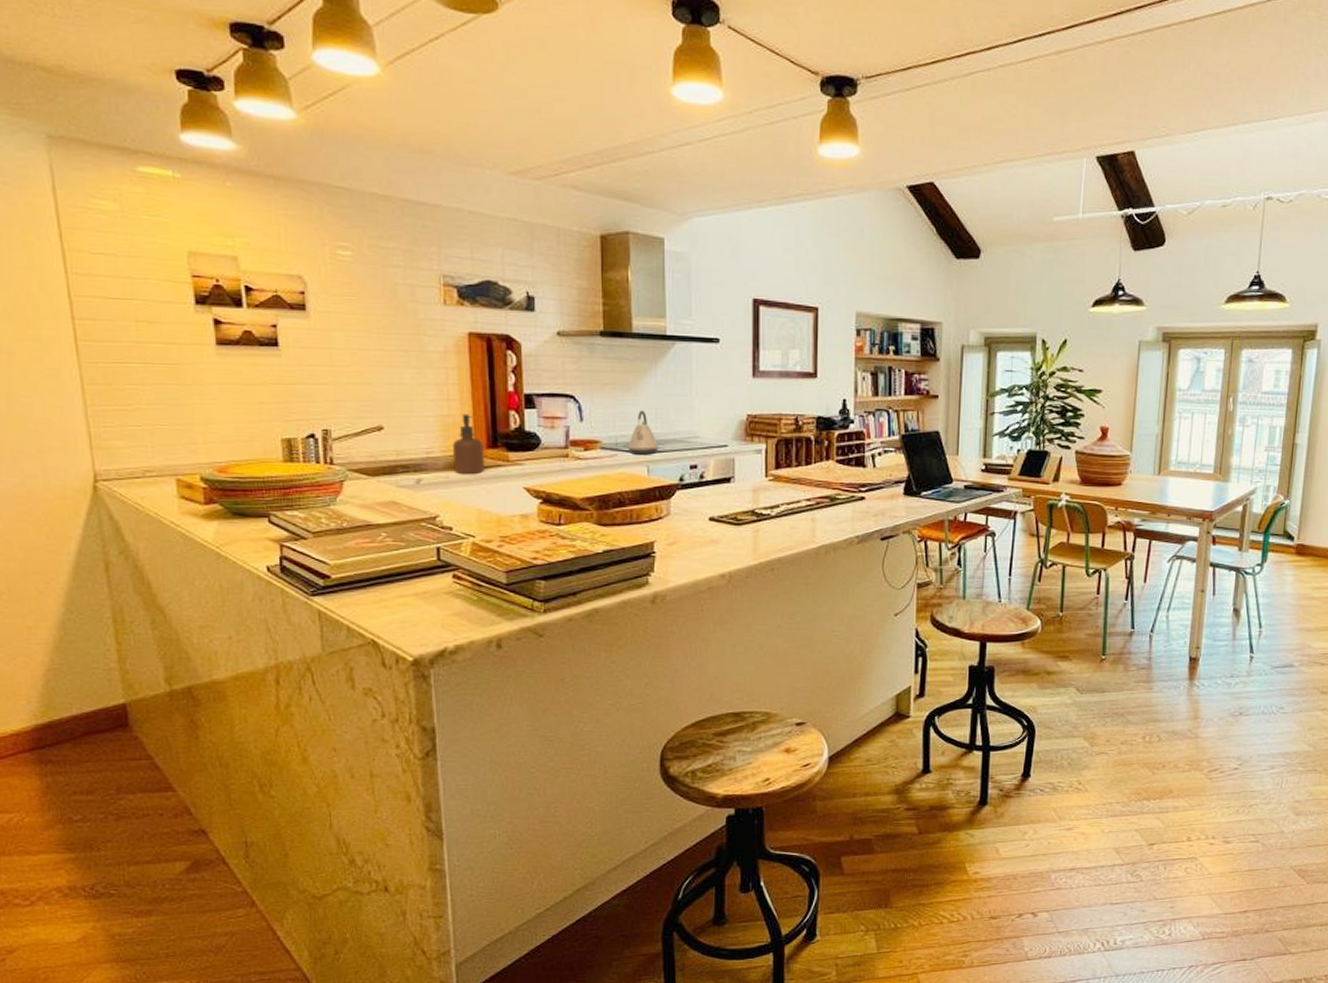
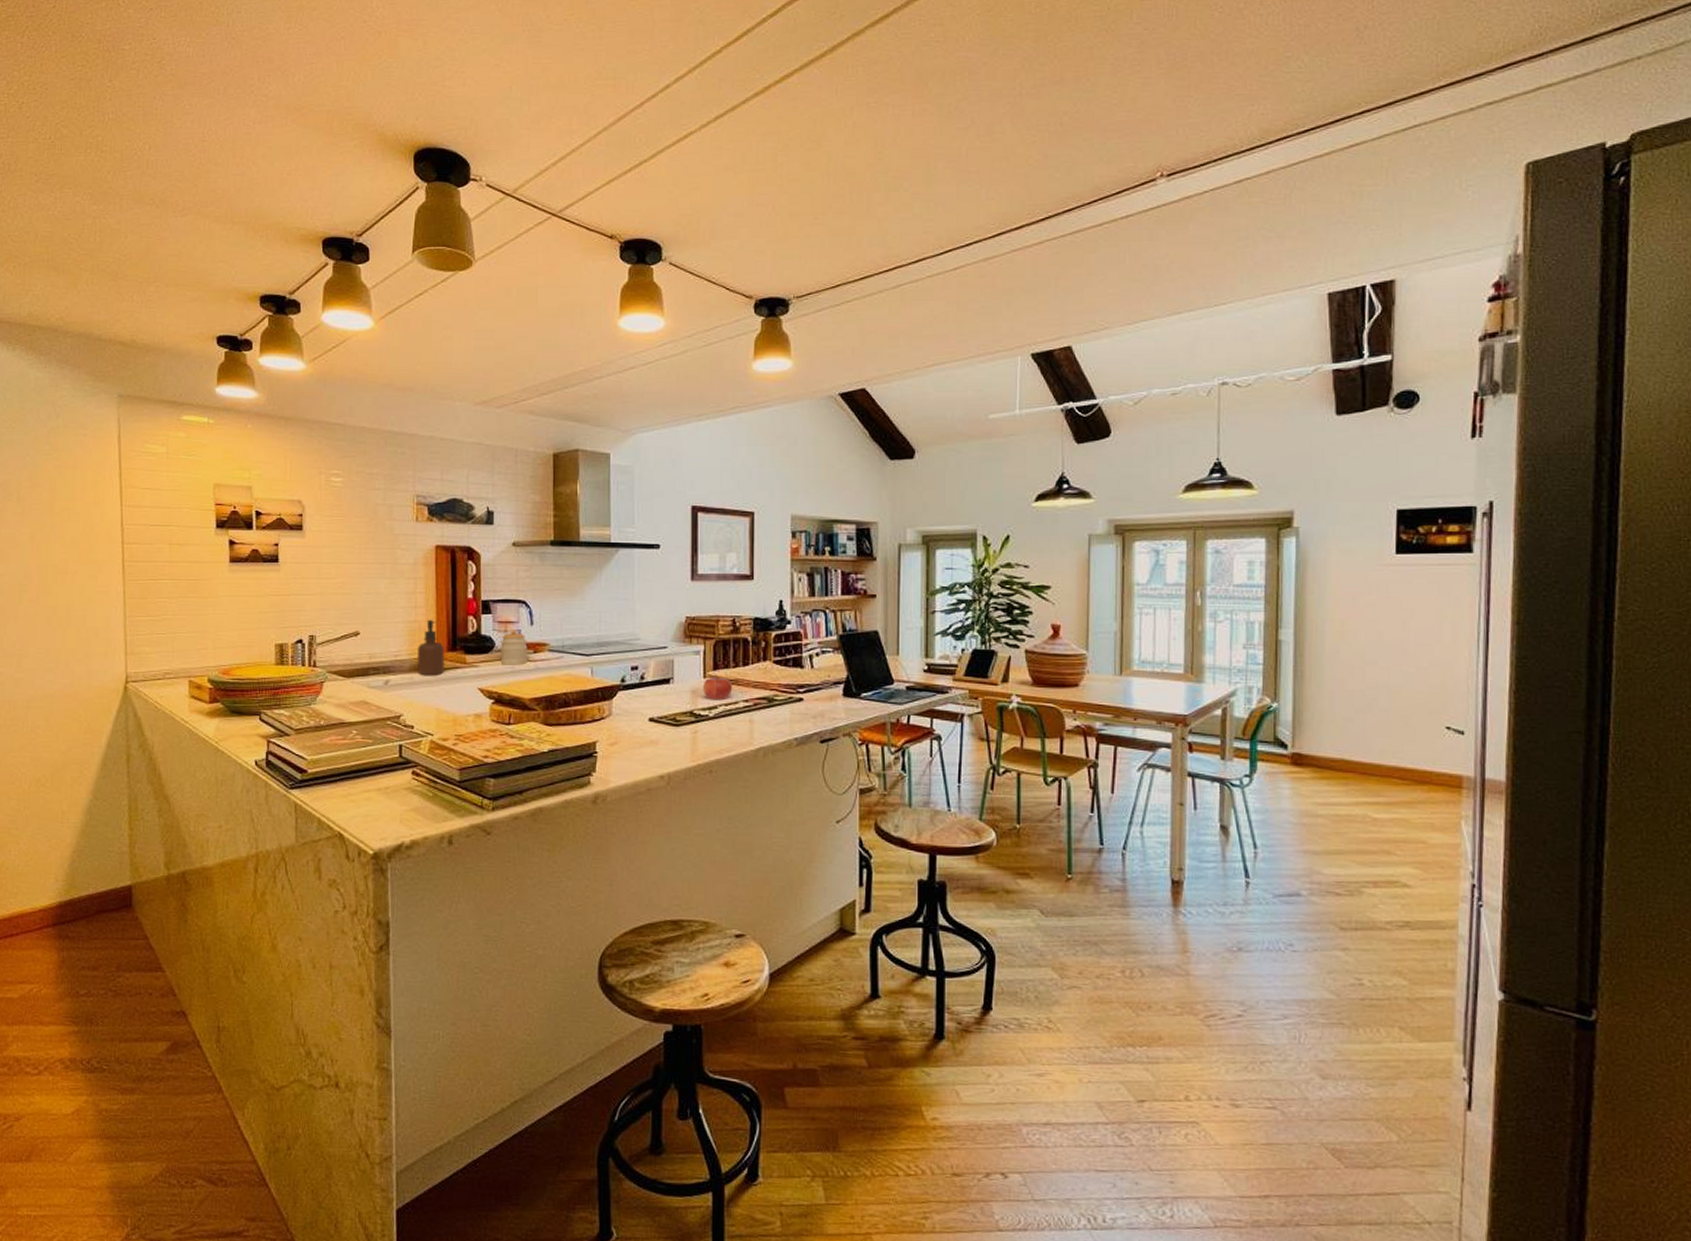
jar: none [547,426,578,465] -> present [500,630,528,667]
kettle: present [628,410,659,456] -> none [573,614,602,658]
fruit: none [764,474,795,500] -> present [702,675,733,701]

